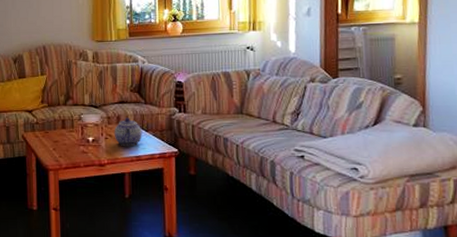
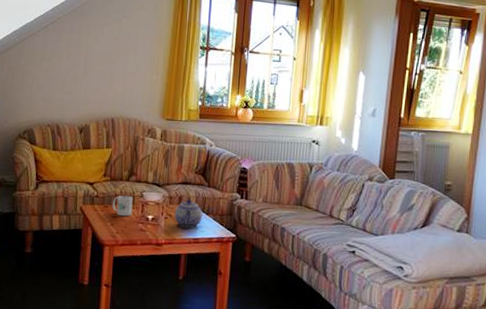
mug: none [53,119,73,141] -> present [112,195,133,217]

